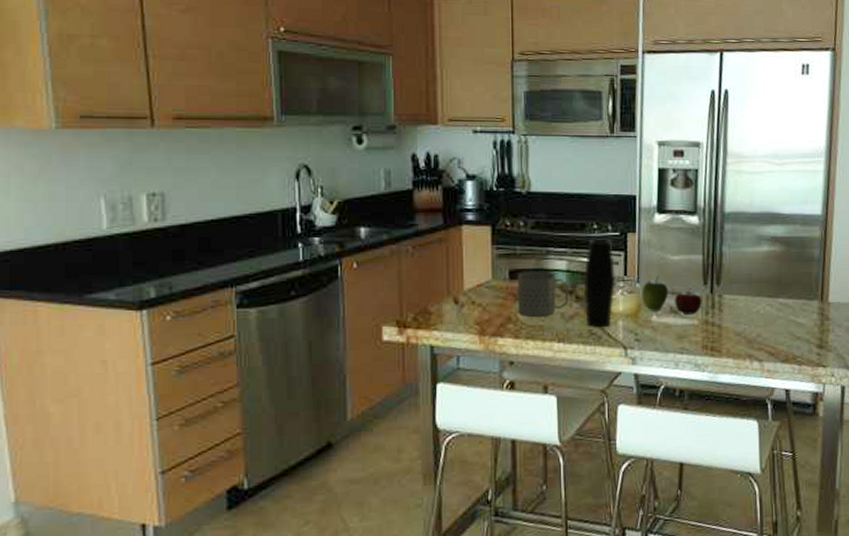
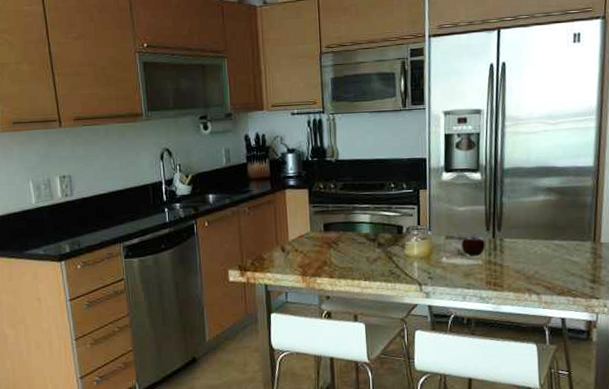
mug: present [517,271,569,318] -> none [330,224,372,261]
vase: present [583,239,616,328] -> none [383,195,411,269]
fruit: present [642,275,669,311] -> none [433,224,457,254]

